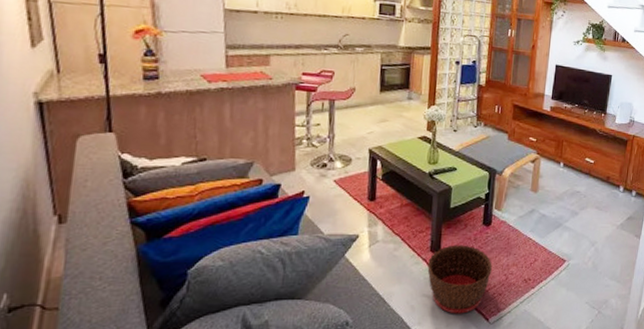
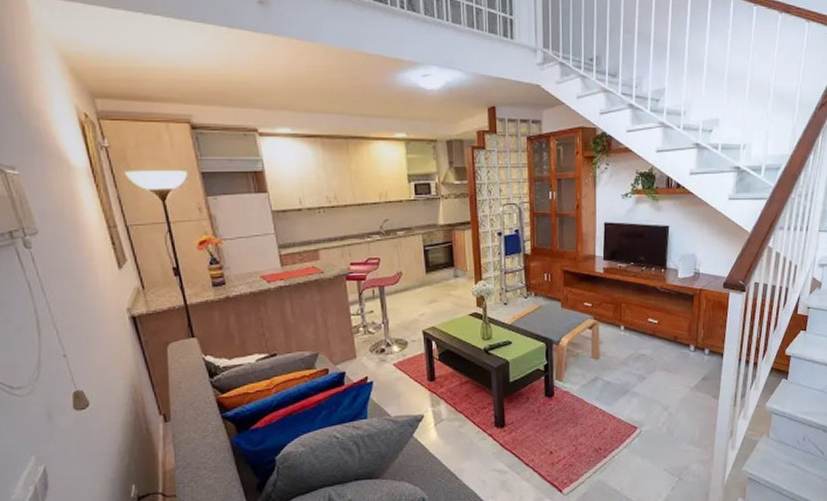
basket: present [427,245,492,314] -> none [494,418,559,487]

